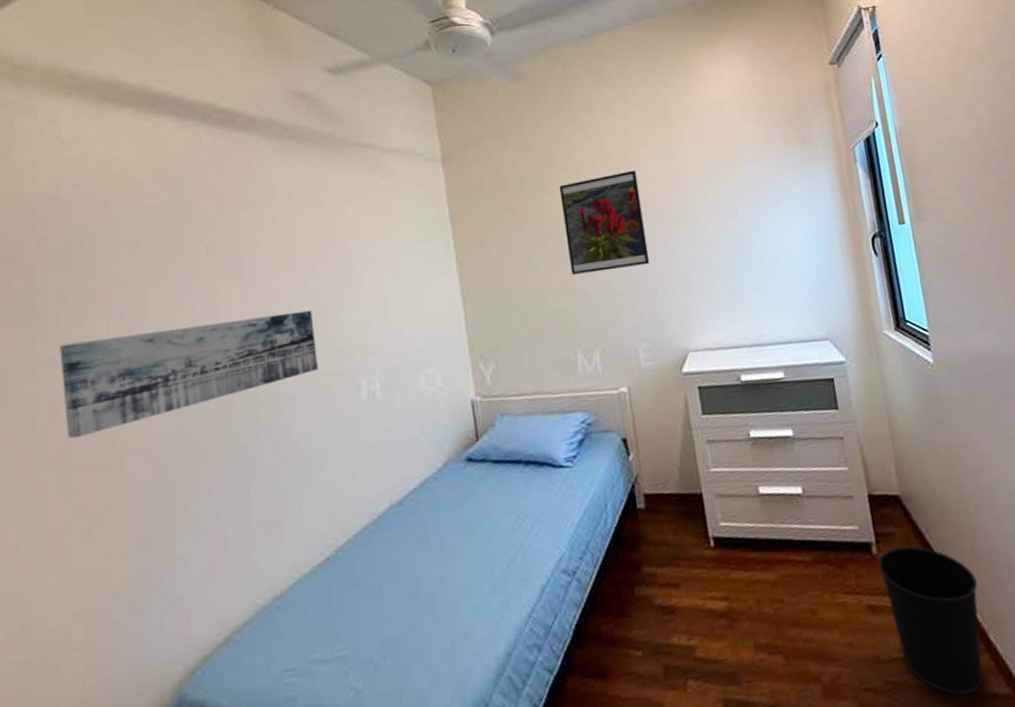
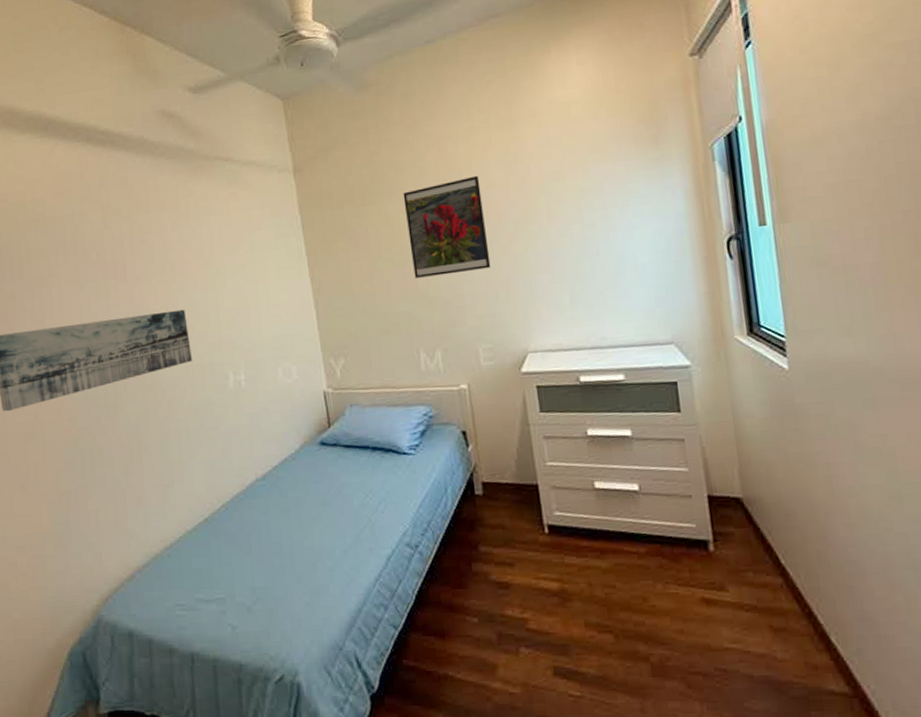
wastebasket: present [877,546,983,696] -> none [714,546,822,688]

